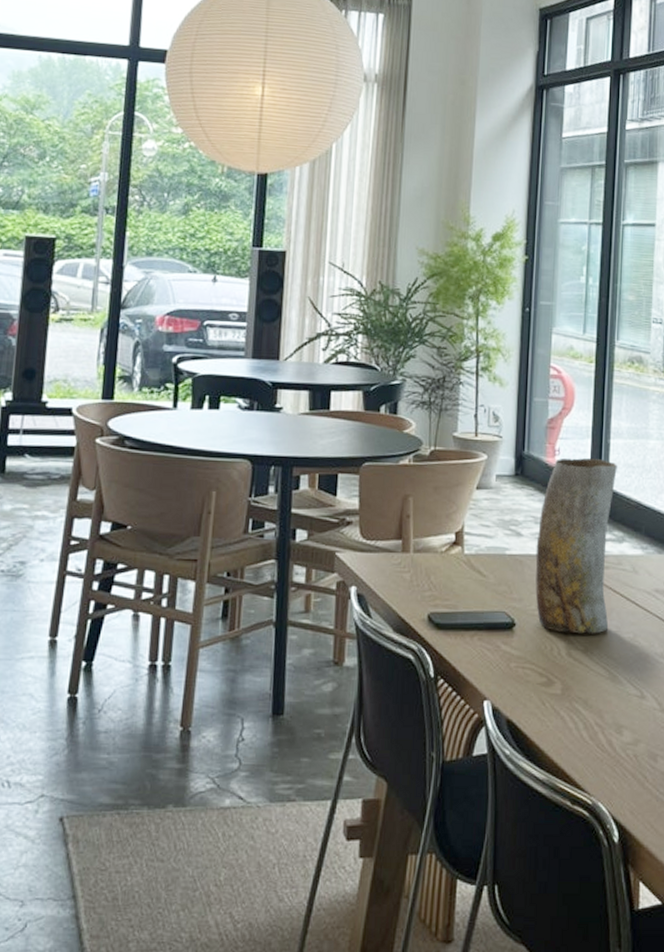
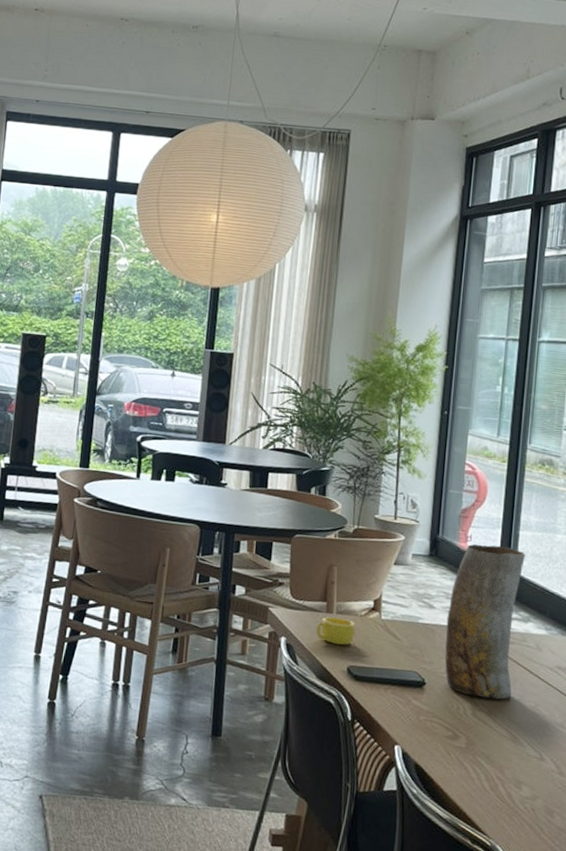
cup: none [391,556,435,590] -> present [316,616,355,646]

